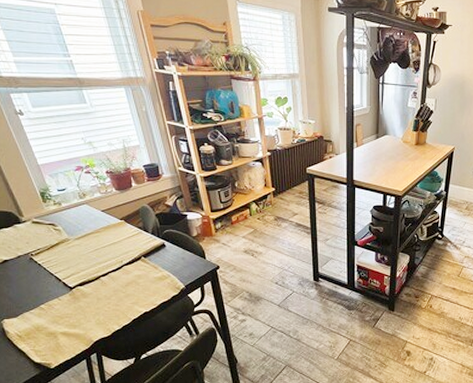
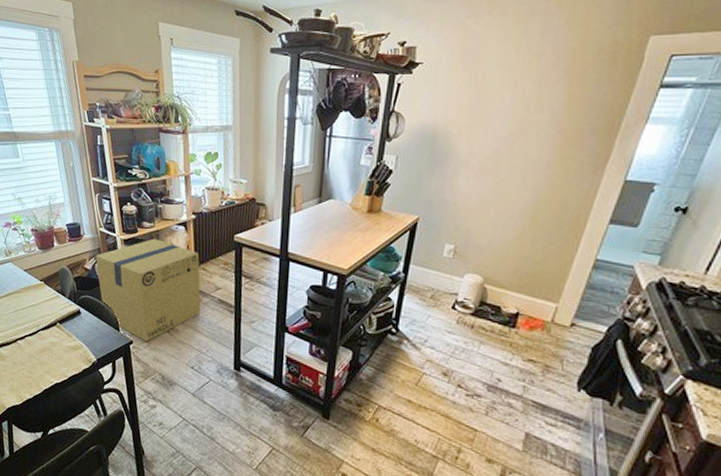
cardboard box: none [177,174,281,266] -> present [96,238,201,342]

